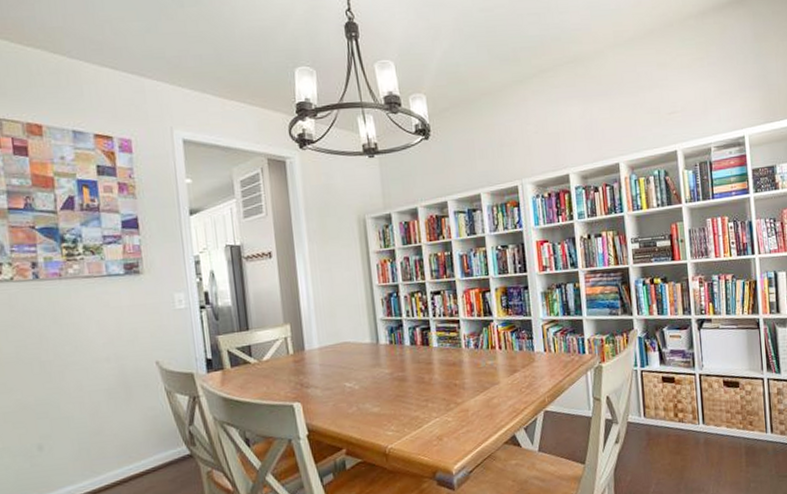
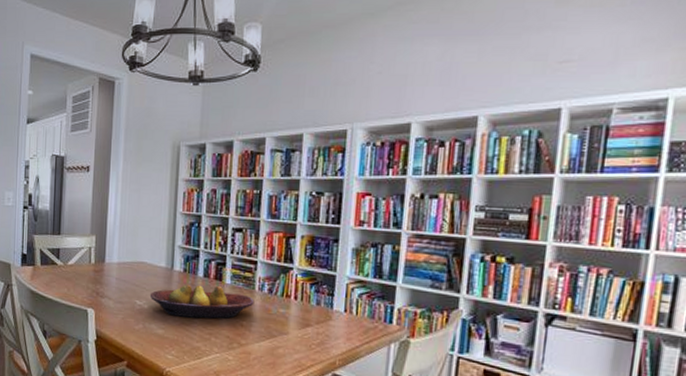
fruit bowl: none [358,350,464,391] -> present [149,284,255,319]

